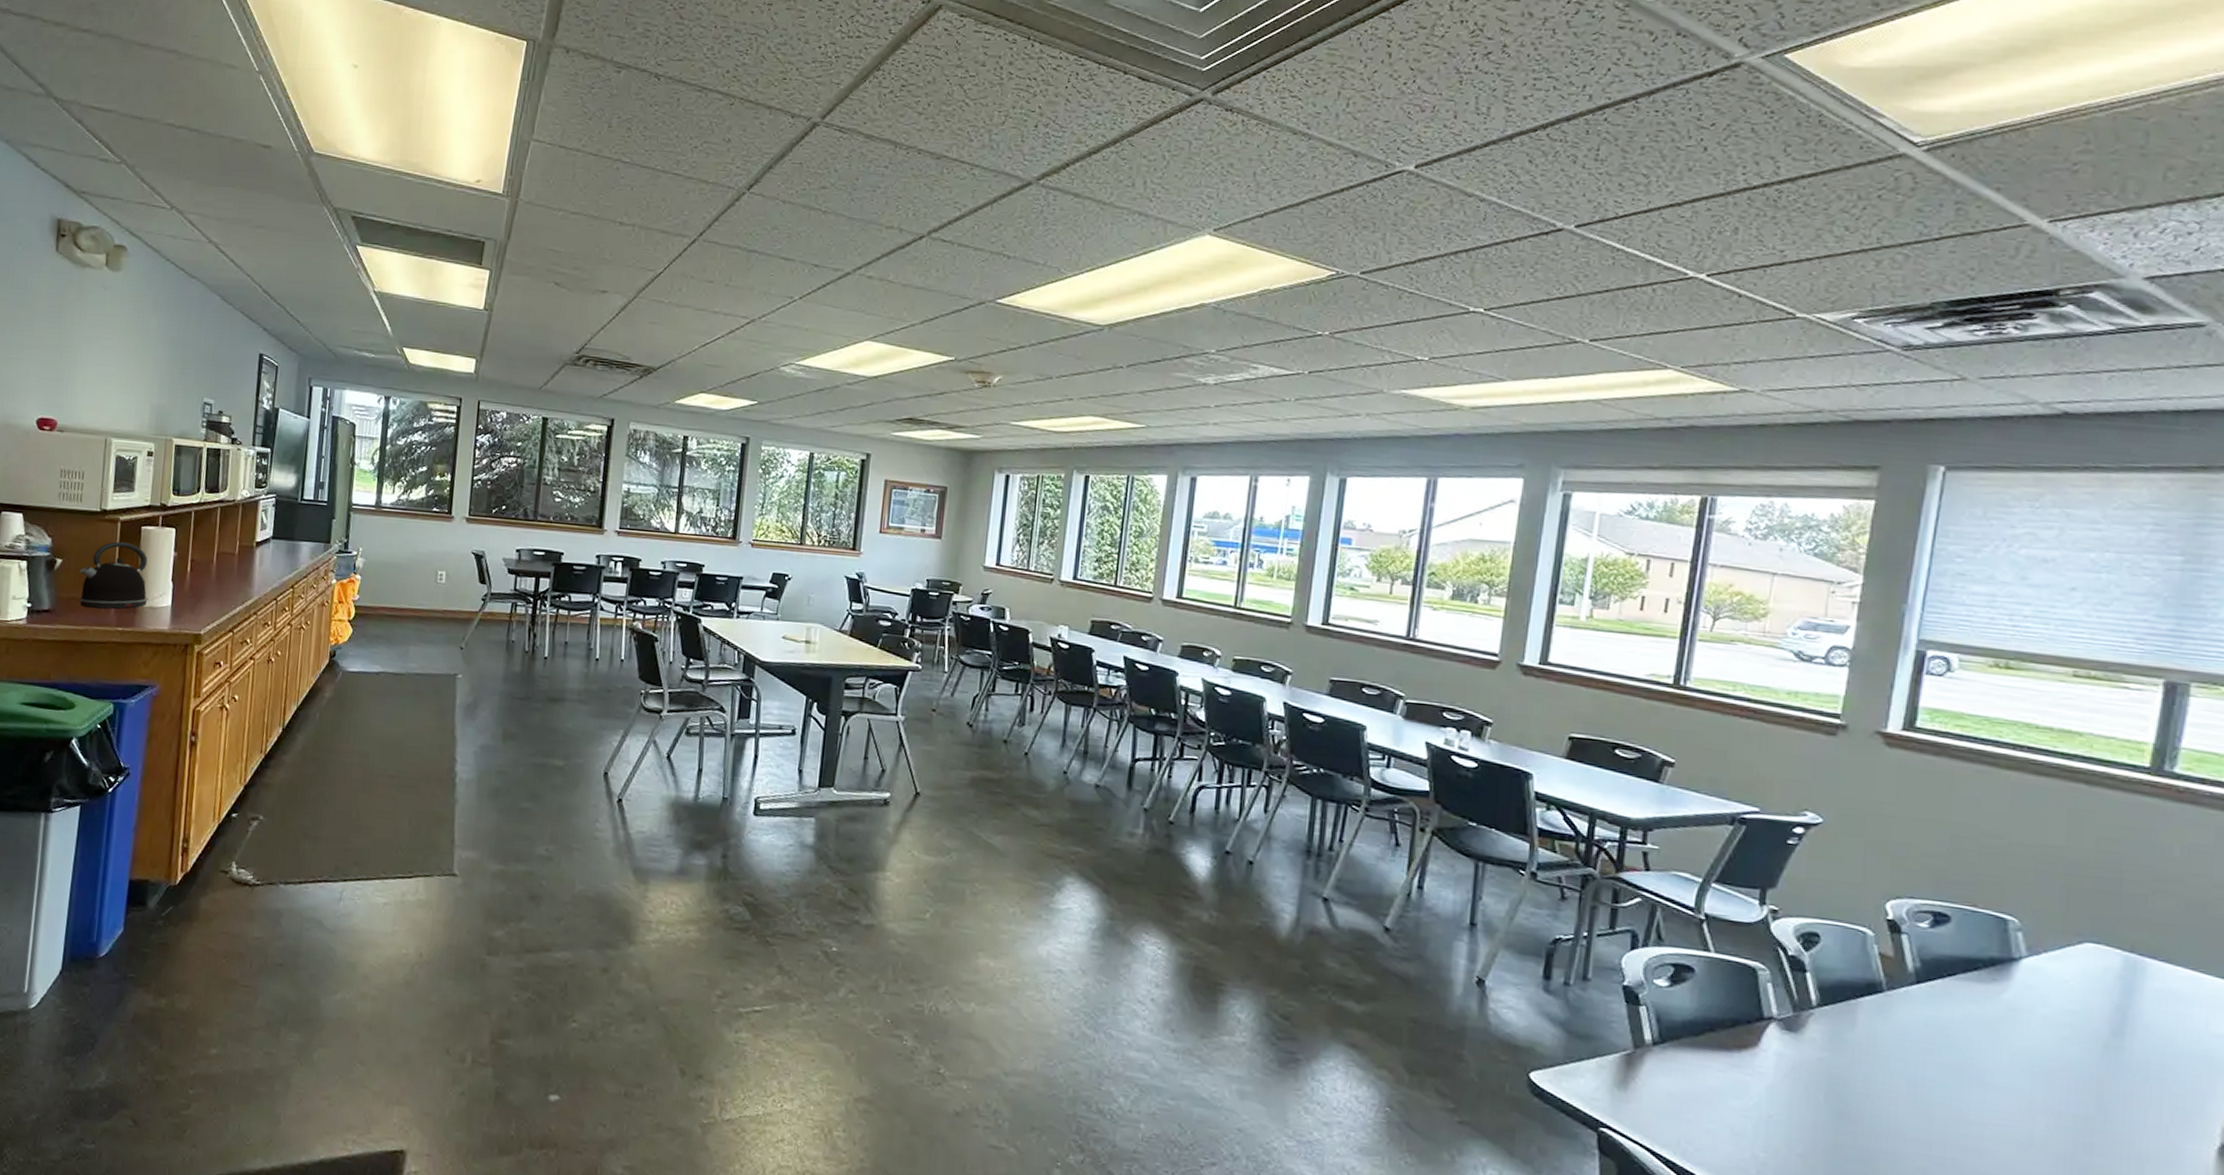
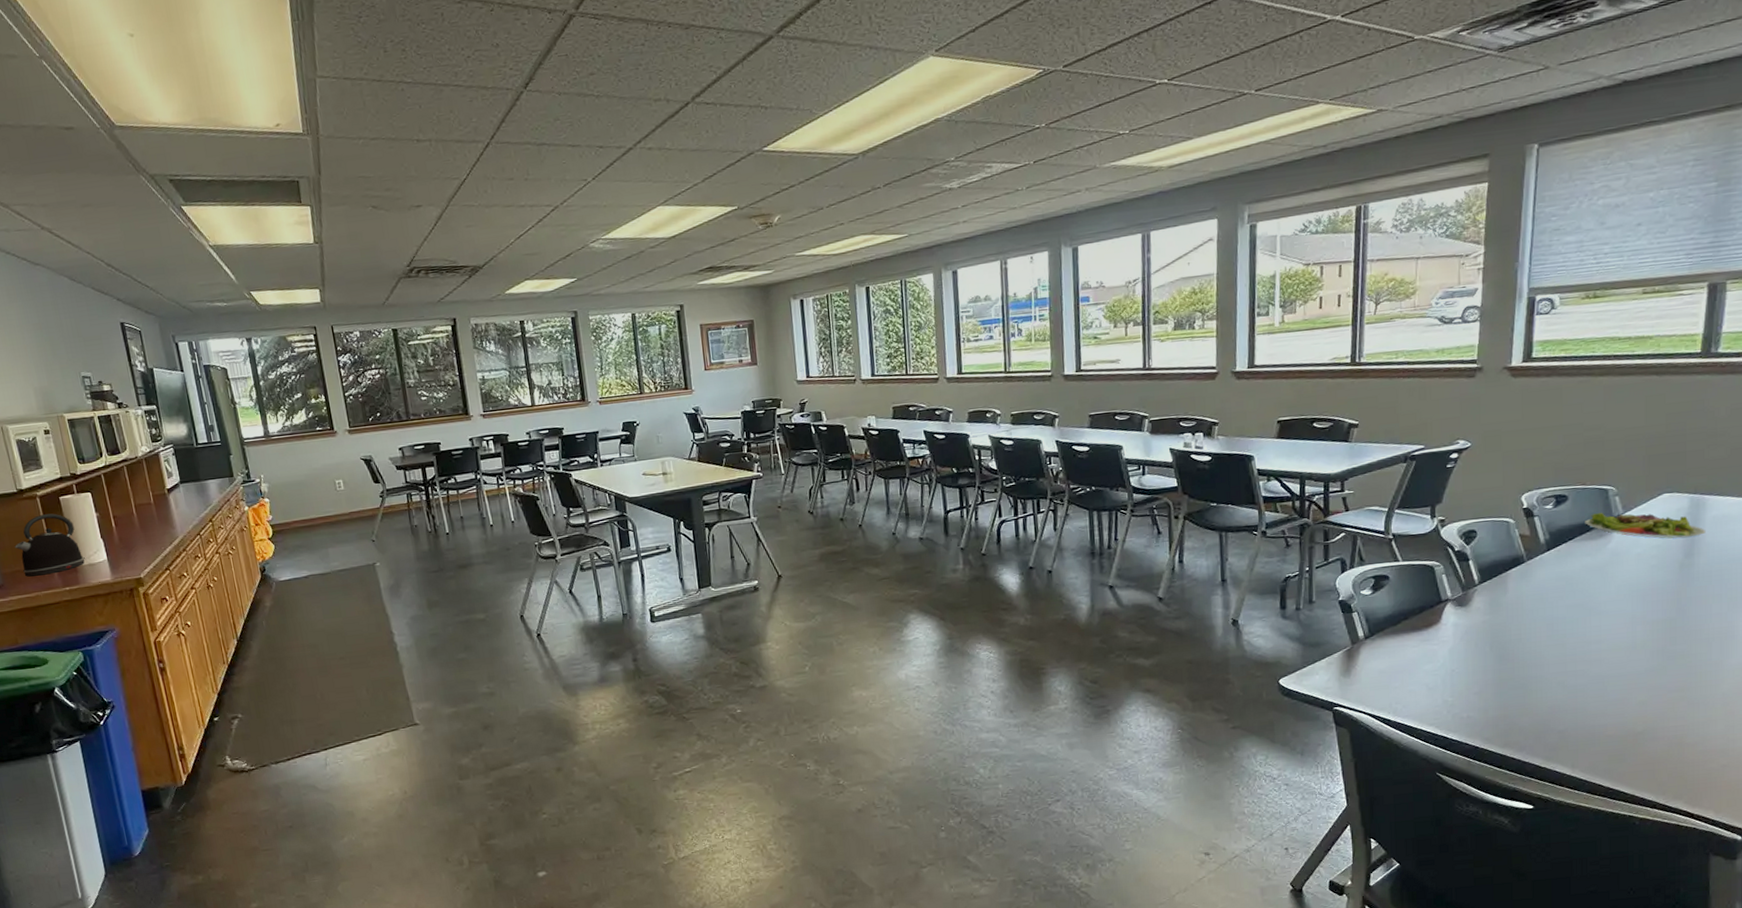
salad plate: none [1972,948,2144,1011] -> present [1585,513,1706,539]

